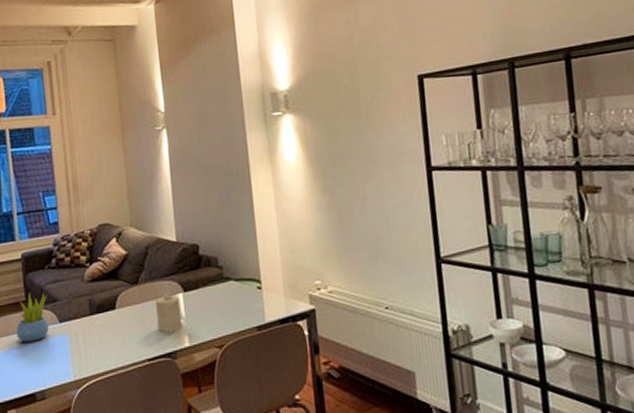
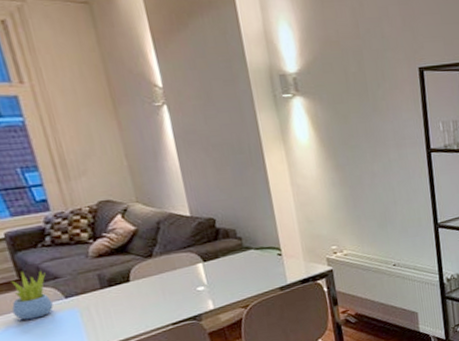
candle: present [156,293,183,333] -> none [174,264,206,299]

